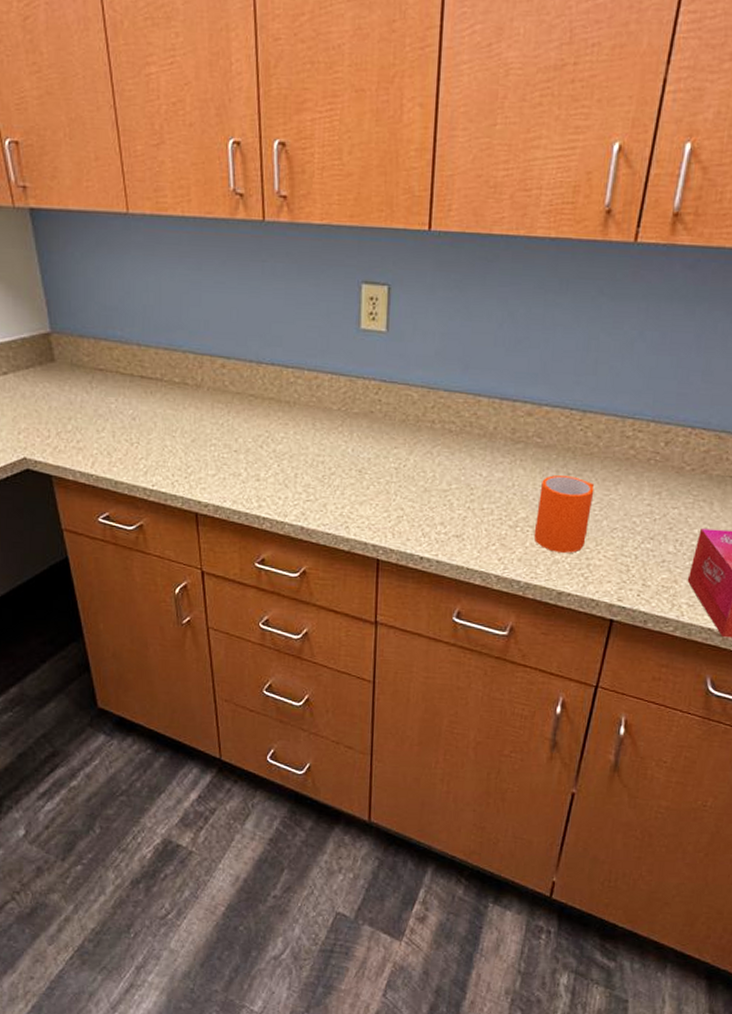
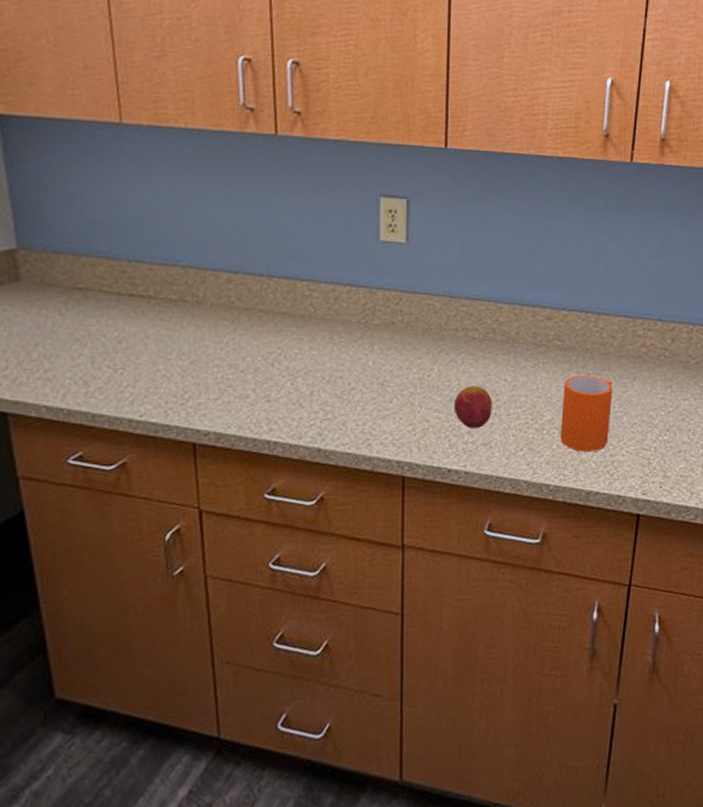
fruit: none [427,478,467,520] -> present [453,386,492,428]

